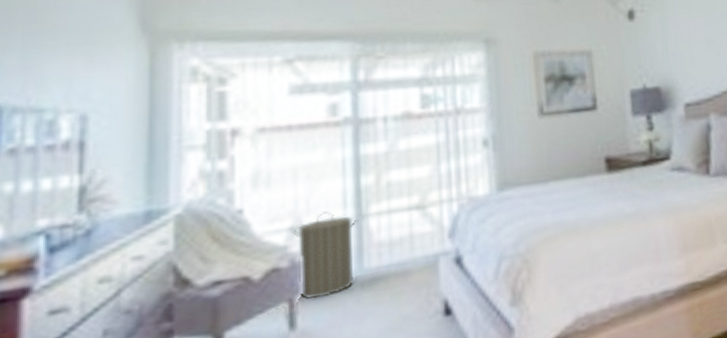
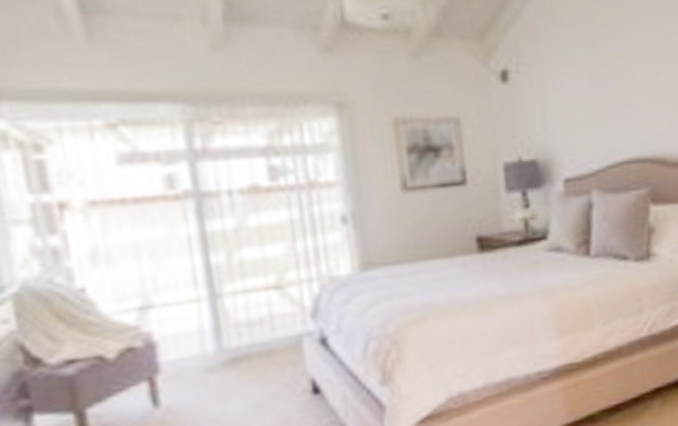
laundry hamper: present [292,211,359,300] -> none [141,290,214,379]

